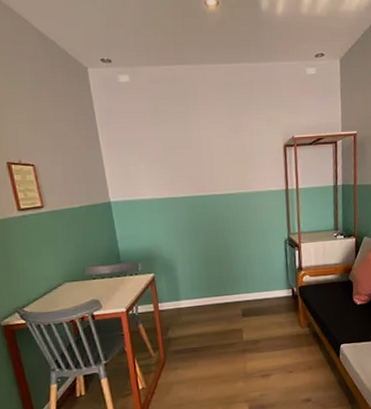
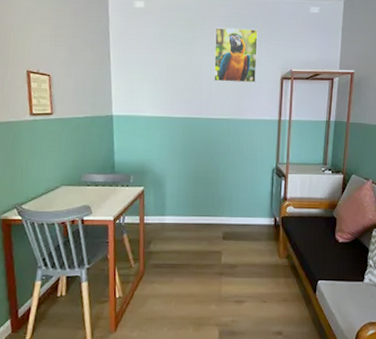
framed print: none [210,97,258,156] -> present [214,27,258,83]

